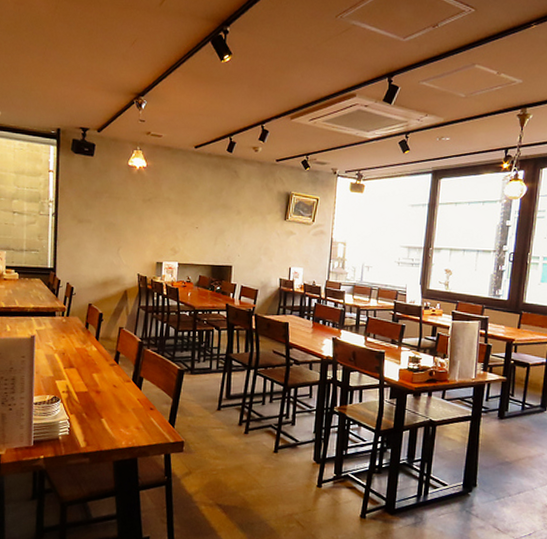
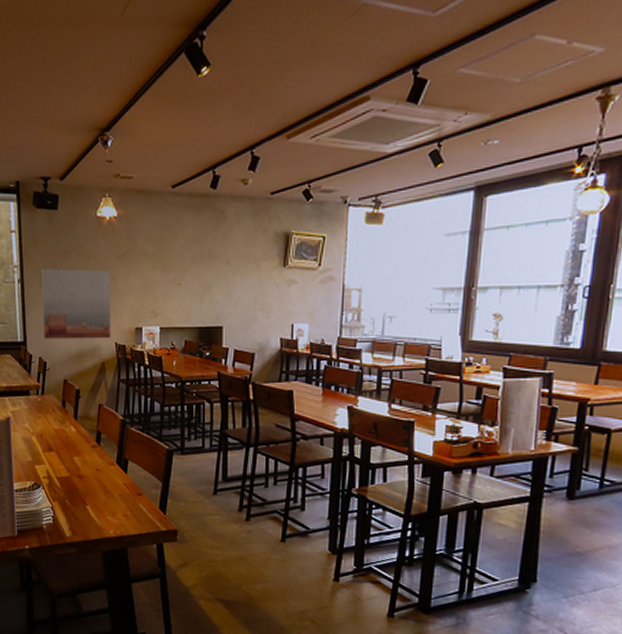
wall art: none [73,206,137,271] -> present [42,269,111,339]

